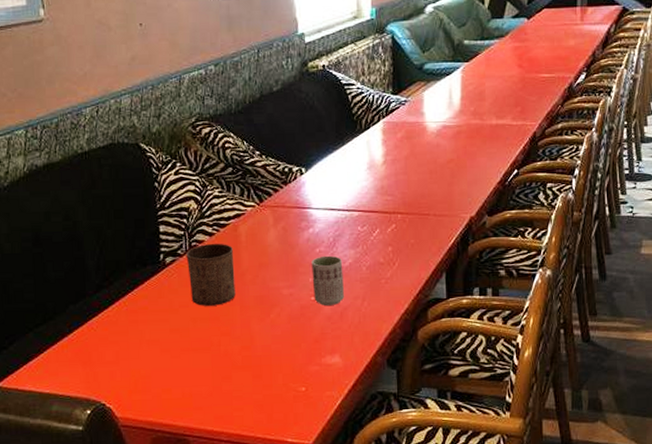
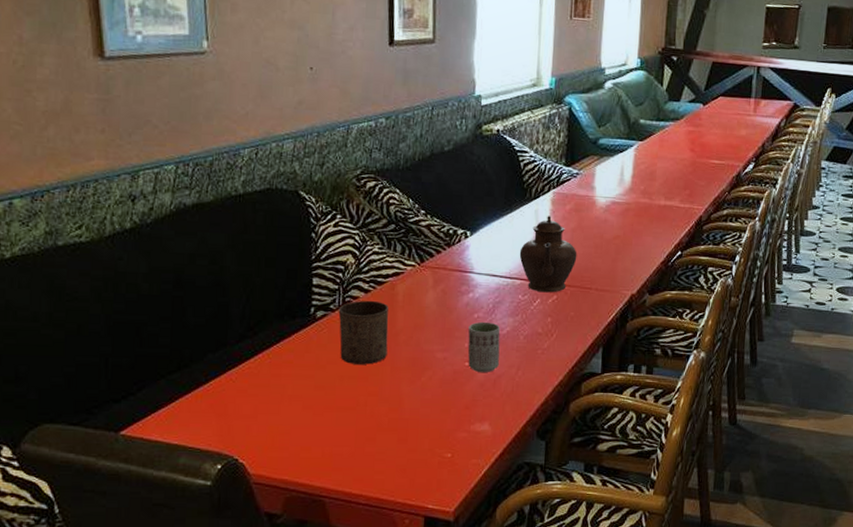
teapot: none [355,146,412,222] -> present [519,216,577,293]

